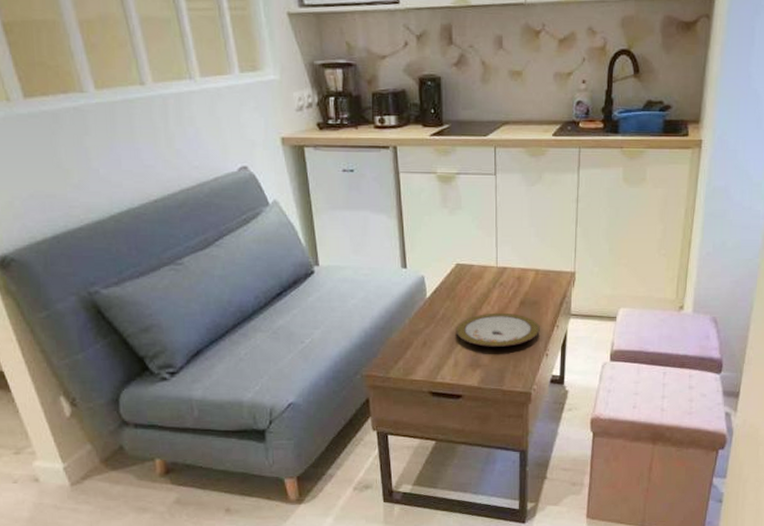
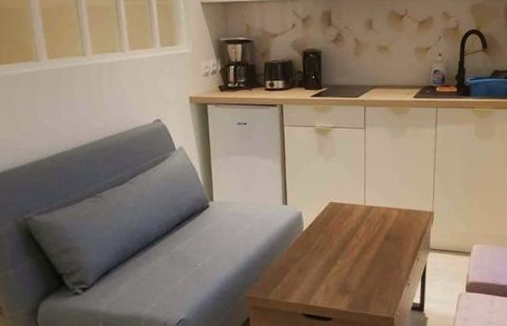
plate: present [456,312,540,347] -> none [328,245,402,276]

